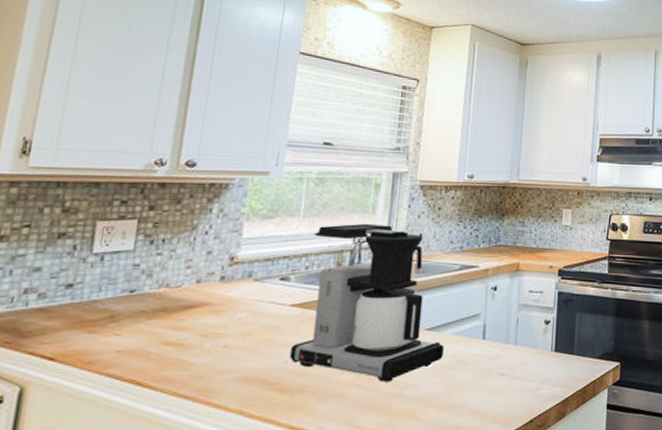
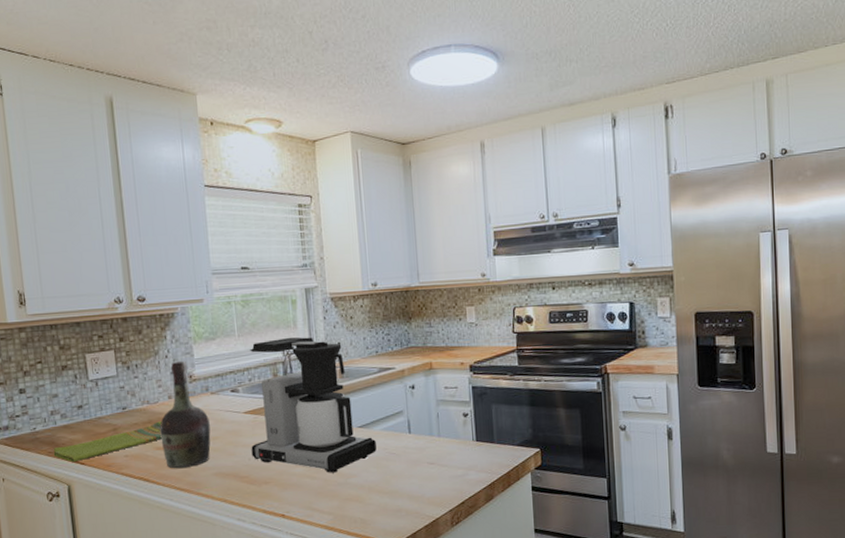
dish towel: none [10,310,180,358] -> present [53,421,162,463]
cognac bottle: none [172,239,245,371] -> present [159,360,211,469]

